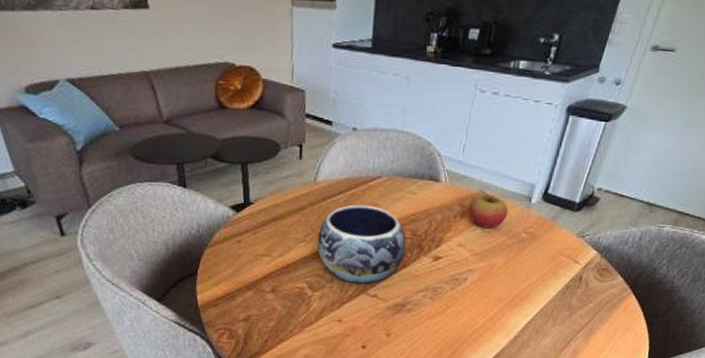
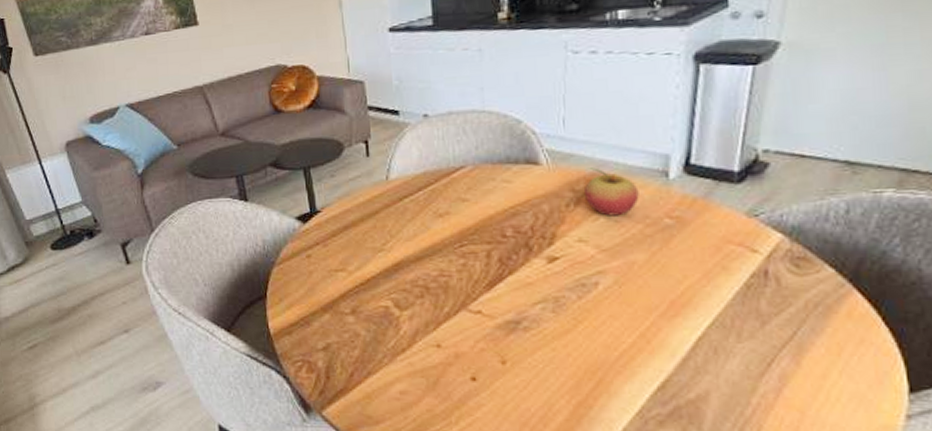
decorative bowl: present [317,204,406,285] -> none [398,201,510,299]

